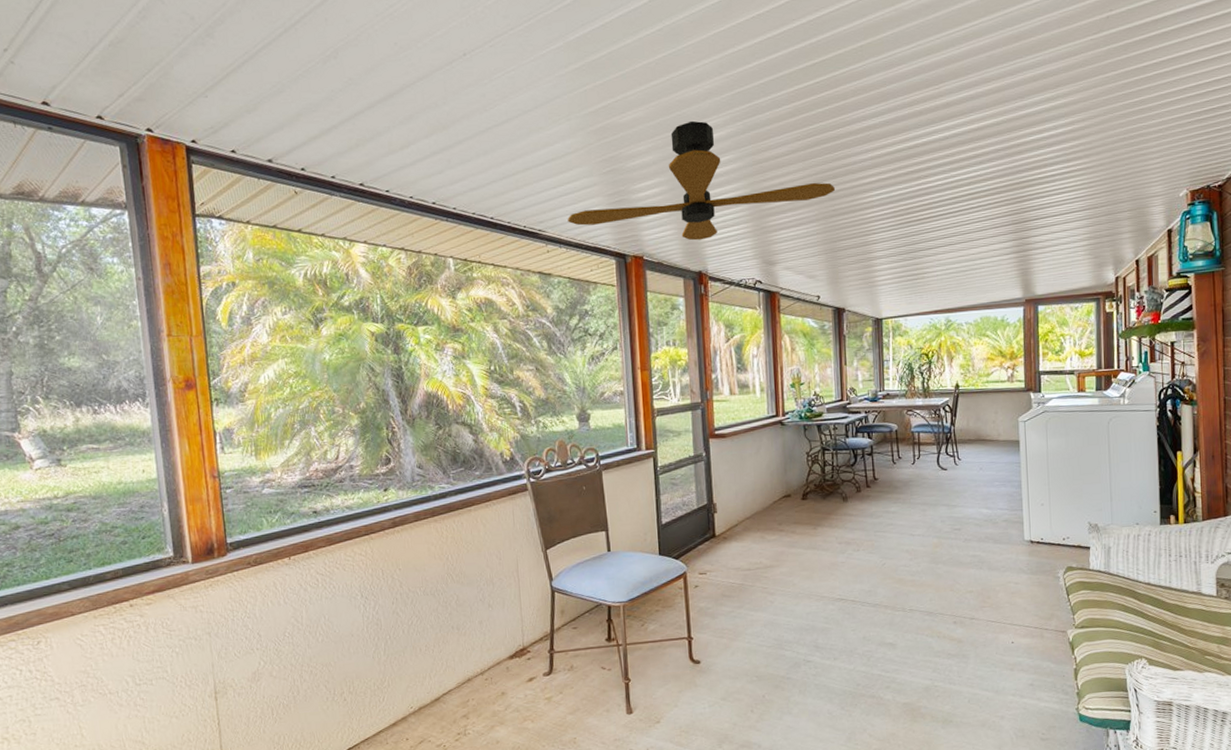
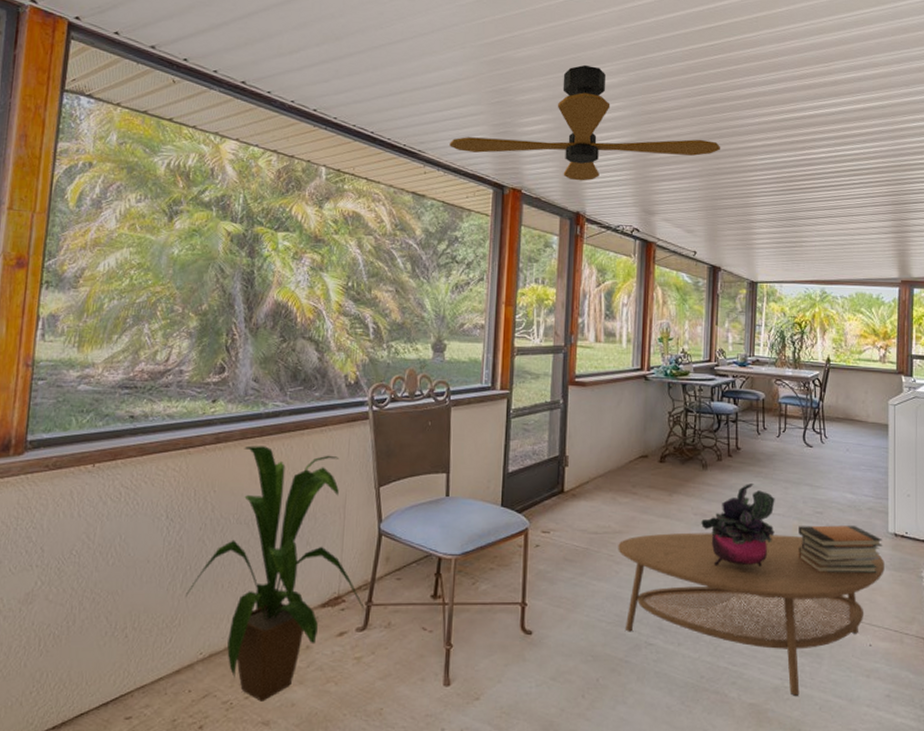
house plant: none [390,525,548,742] -> present [186,445,365,702]
coffee table: none [770,552,1022,693] -> present [618,532,884,696]
potted plant: none [846,510,916,588] -> present [701,483,775,568]
book stack: none [938,538,1020,584] -> present [798,525,883,574]

